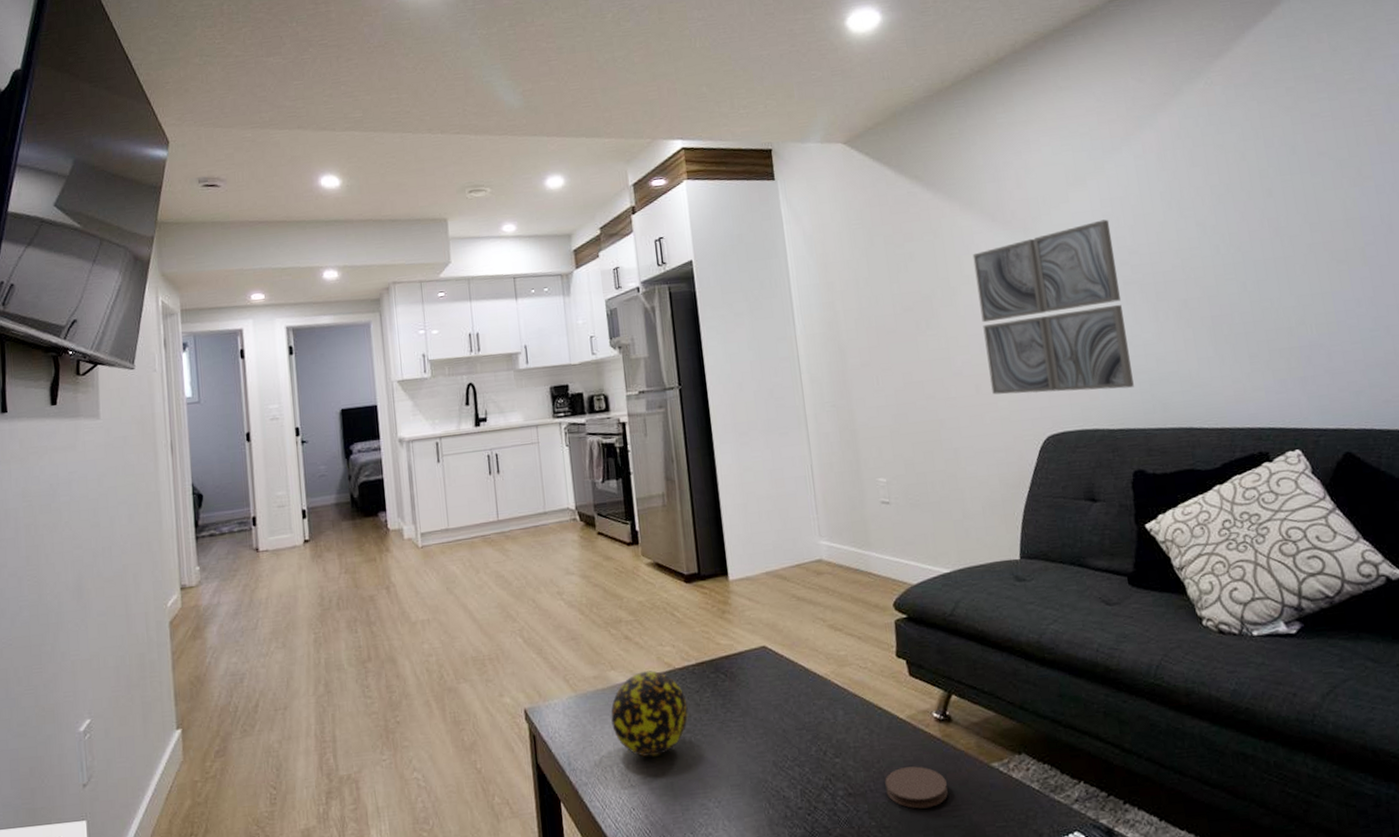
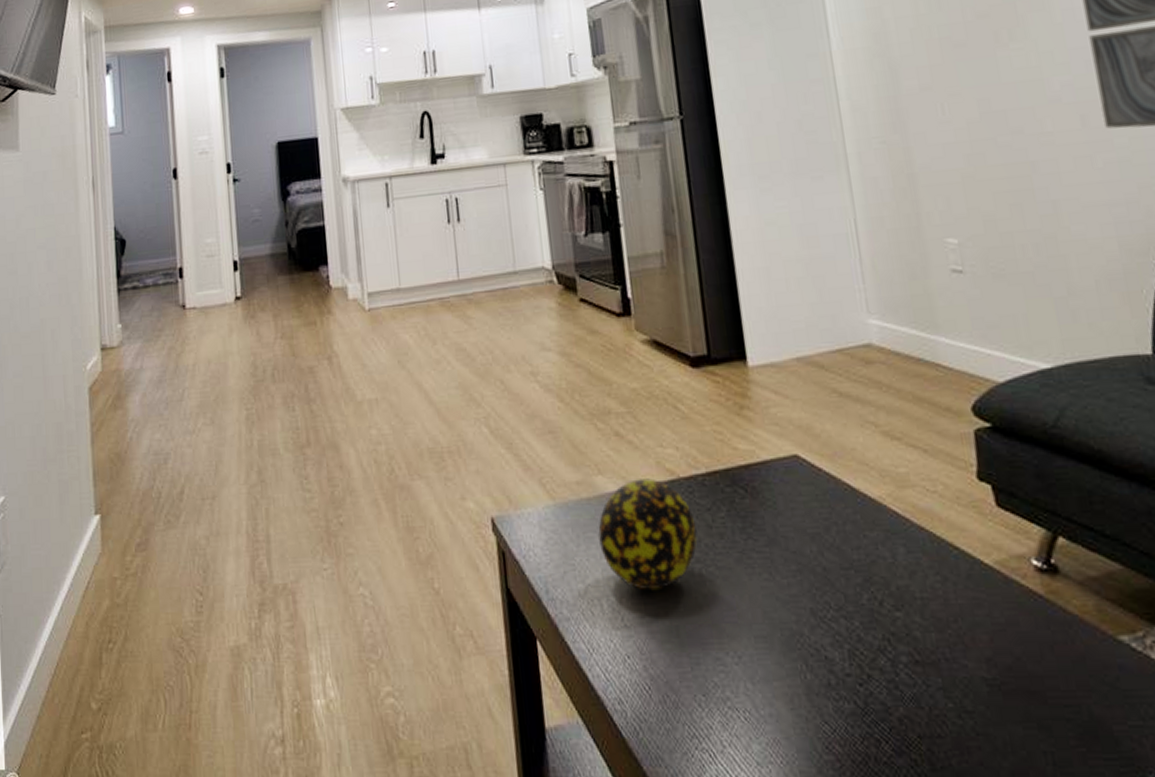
coaster: present [885,766,948,809] -> none [965,631,1057,691]

